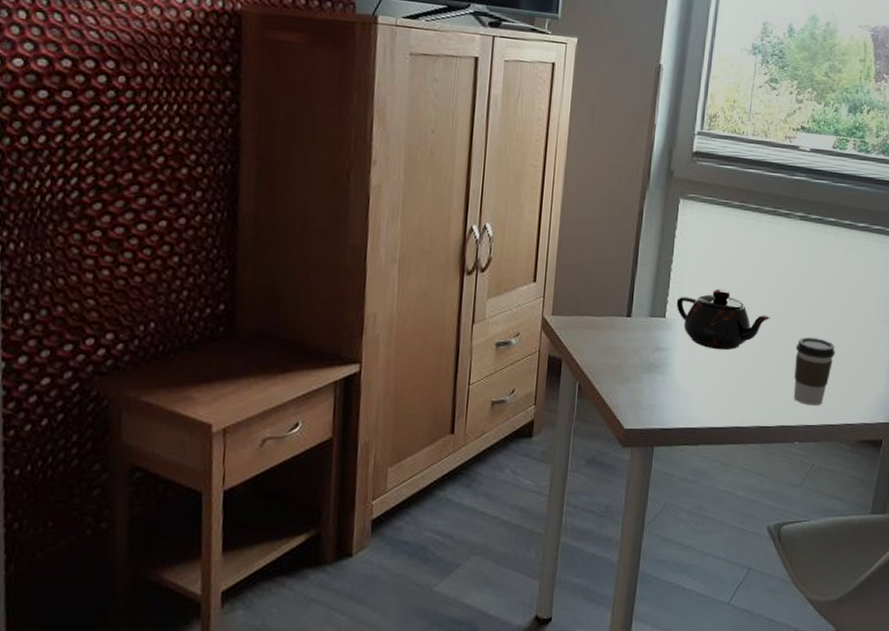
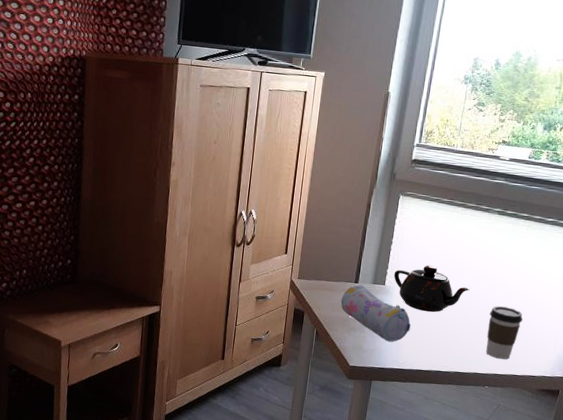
pencil case: none [609,319,700,393] -> present [340,285,411,342]

